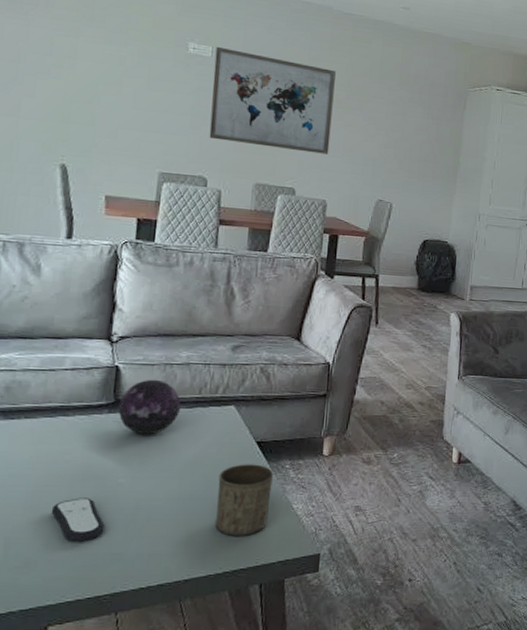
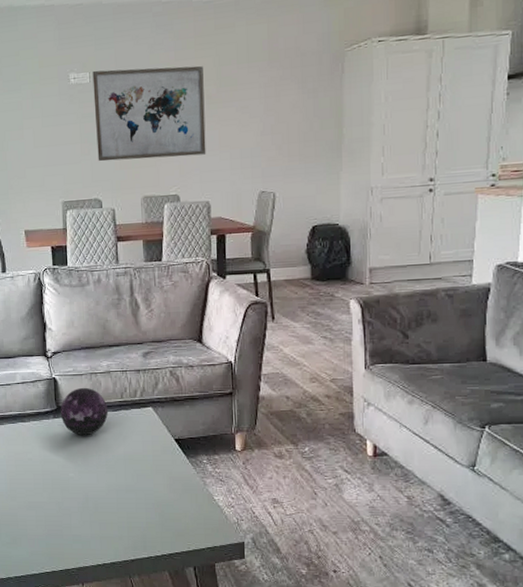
remote control: present [51,498,105,542] -> none [24,489,64,525]
cup: present [215,464,273,537] -> none [147,460,194,525]

